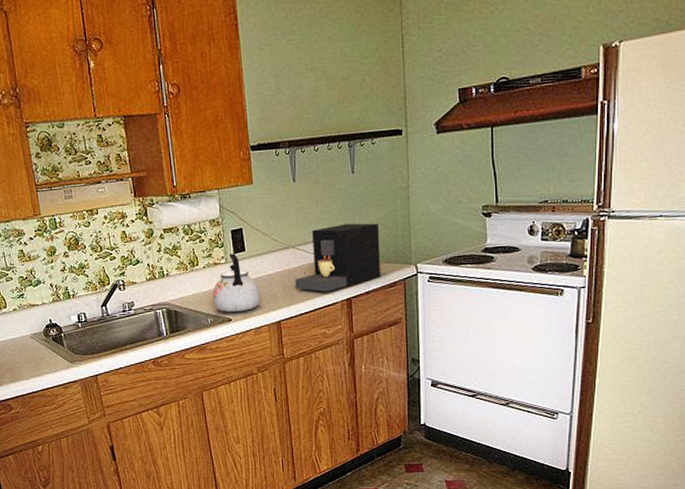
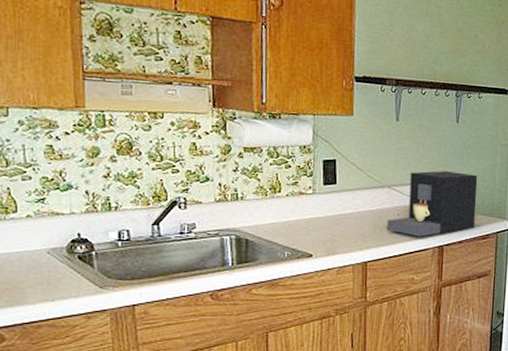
kettle: present [212,253,261,313] -> none [293,184,349,249]

